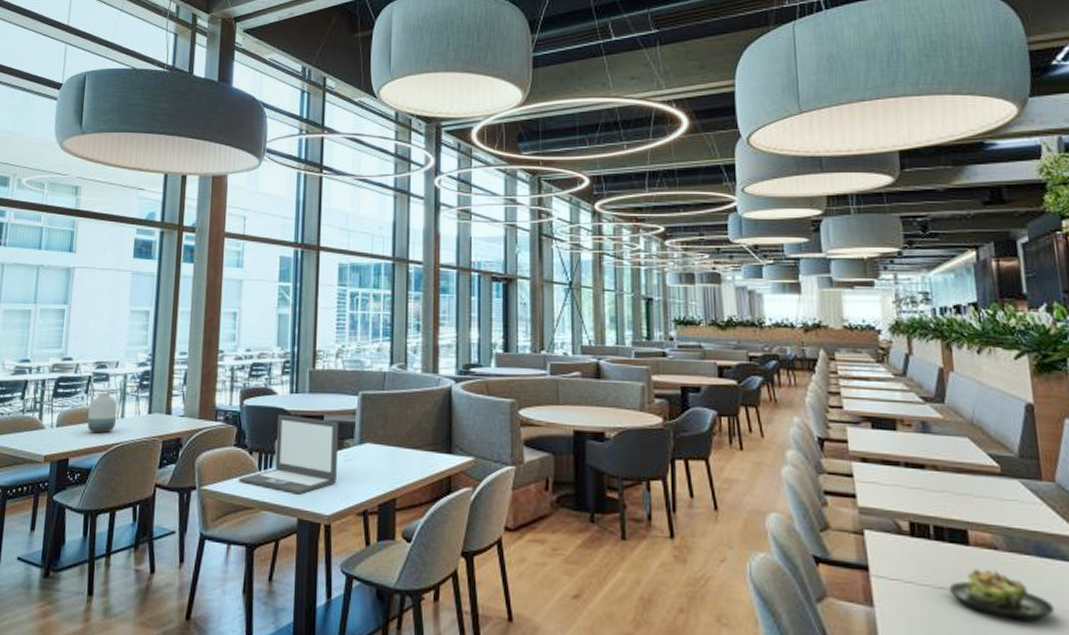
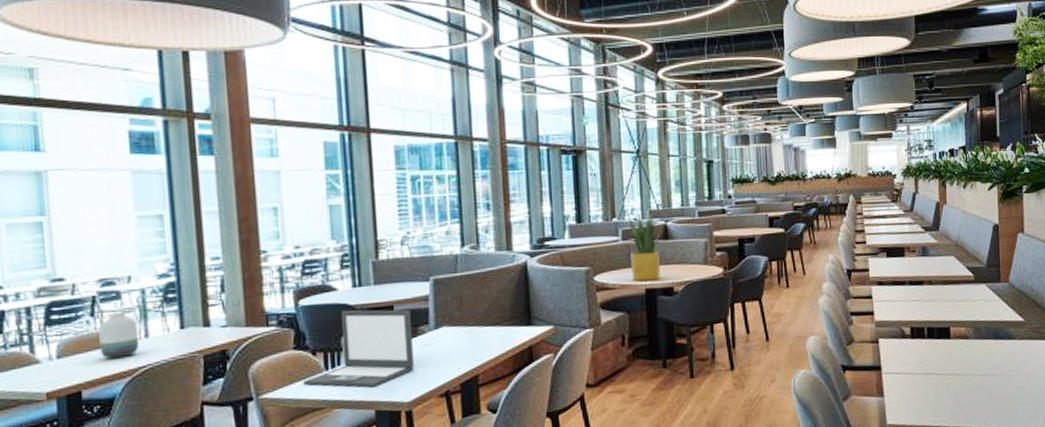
planter: none [558,347,594,422] -> present [628,212,662,282]
salad: present [948,568,1056,623] -> none [935,354,1003,389]

